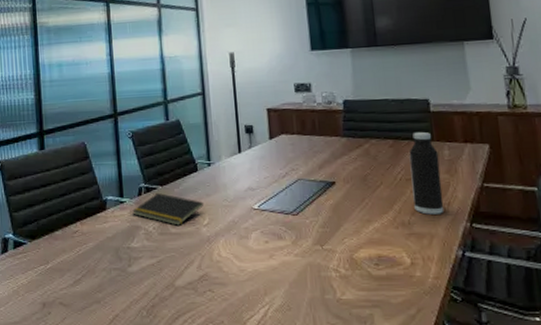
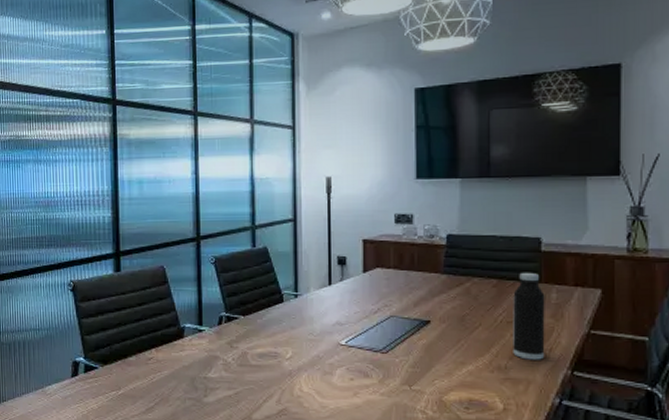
notepad: present [132,193,204,226] -> none [211,323,288,358]

